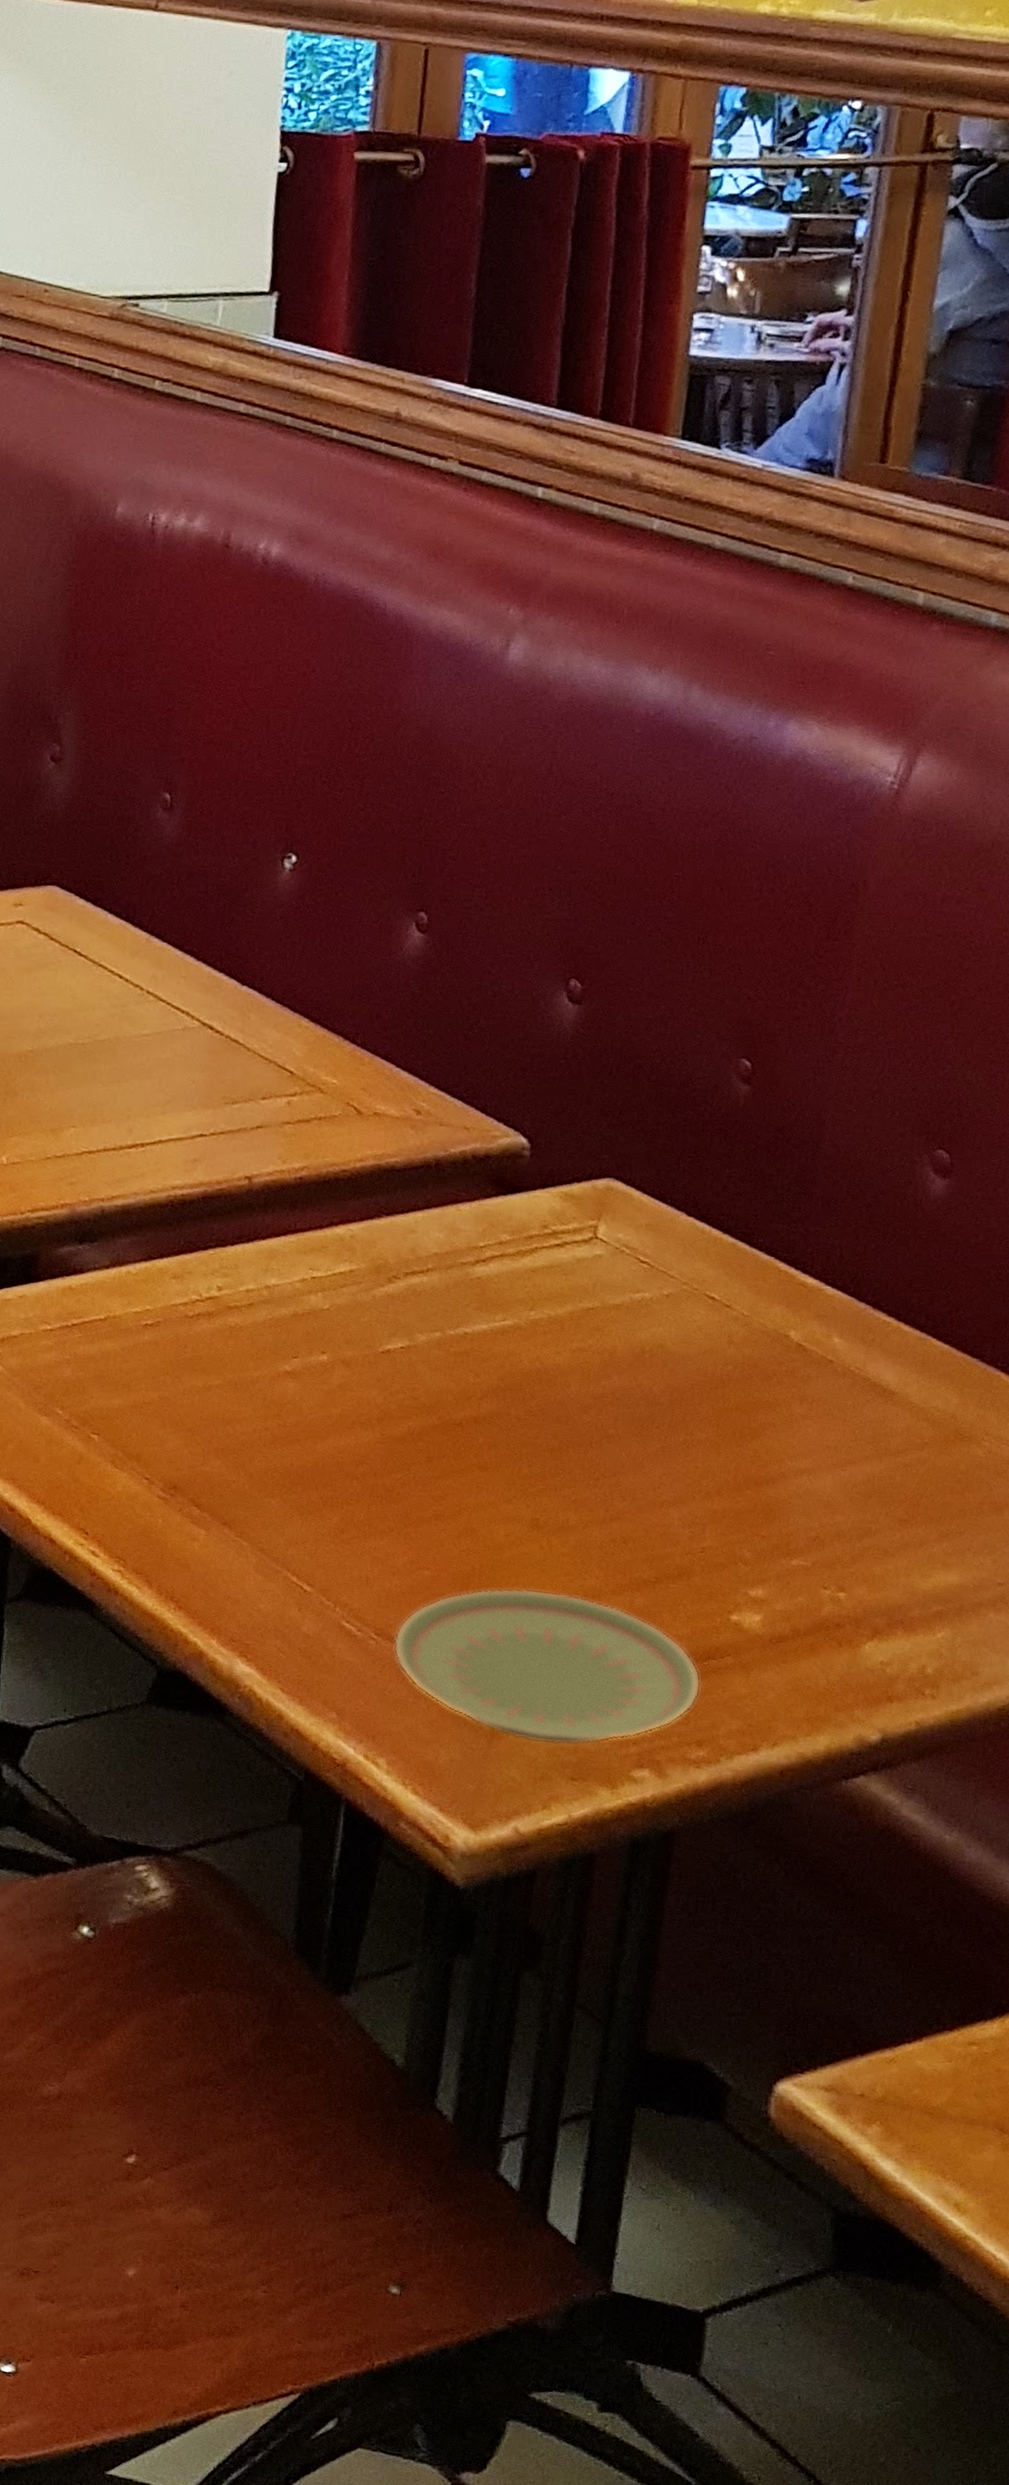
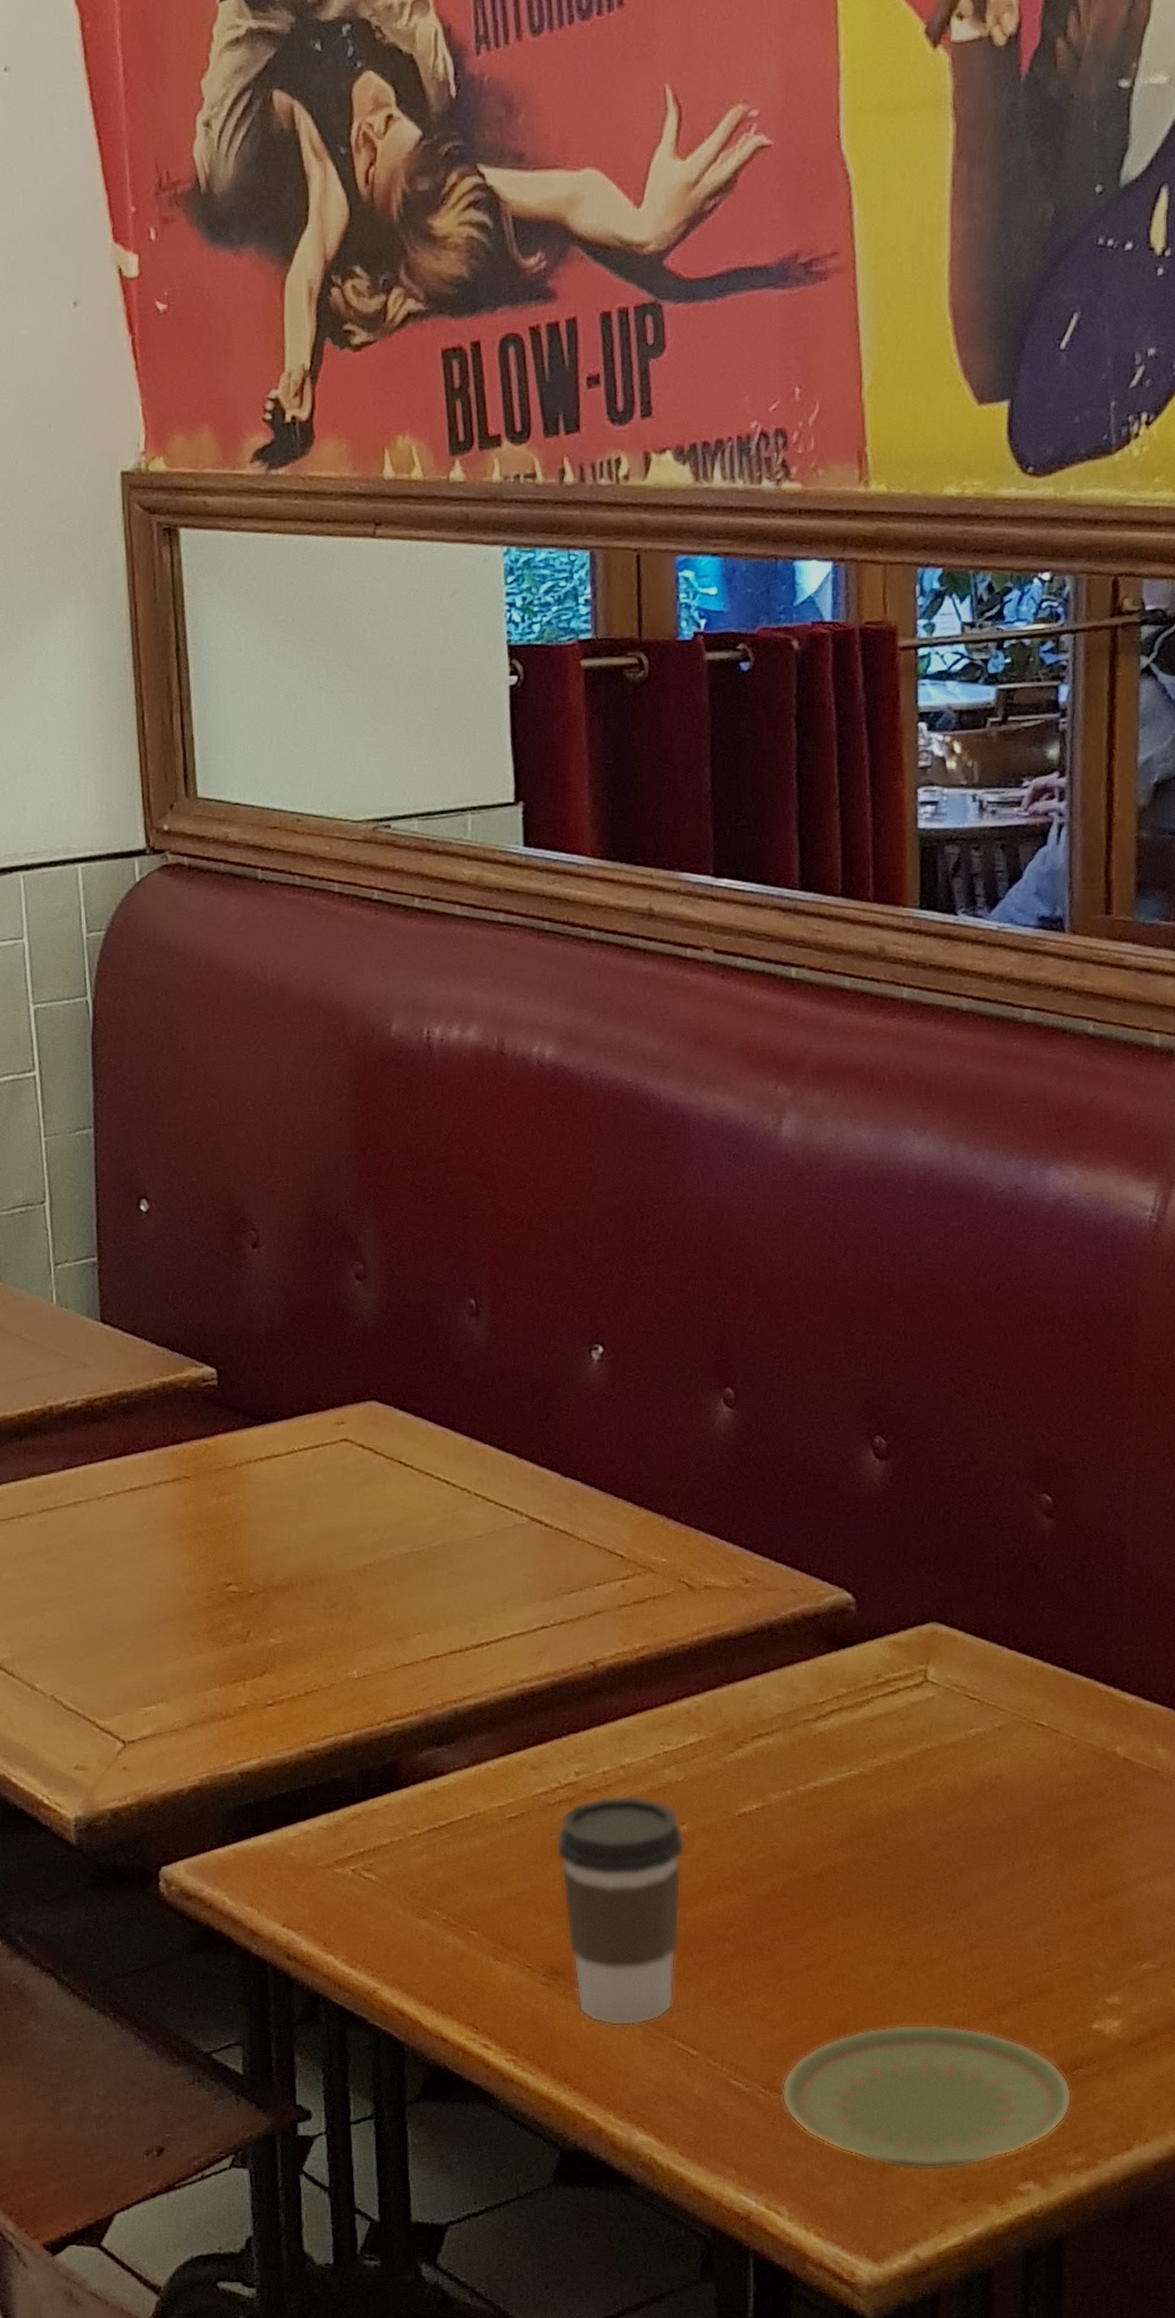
coffee cup: none [189,1315,323,1553] -> present [556,1795,684,2026]

